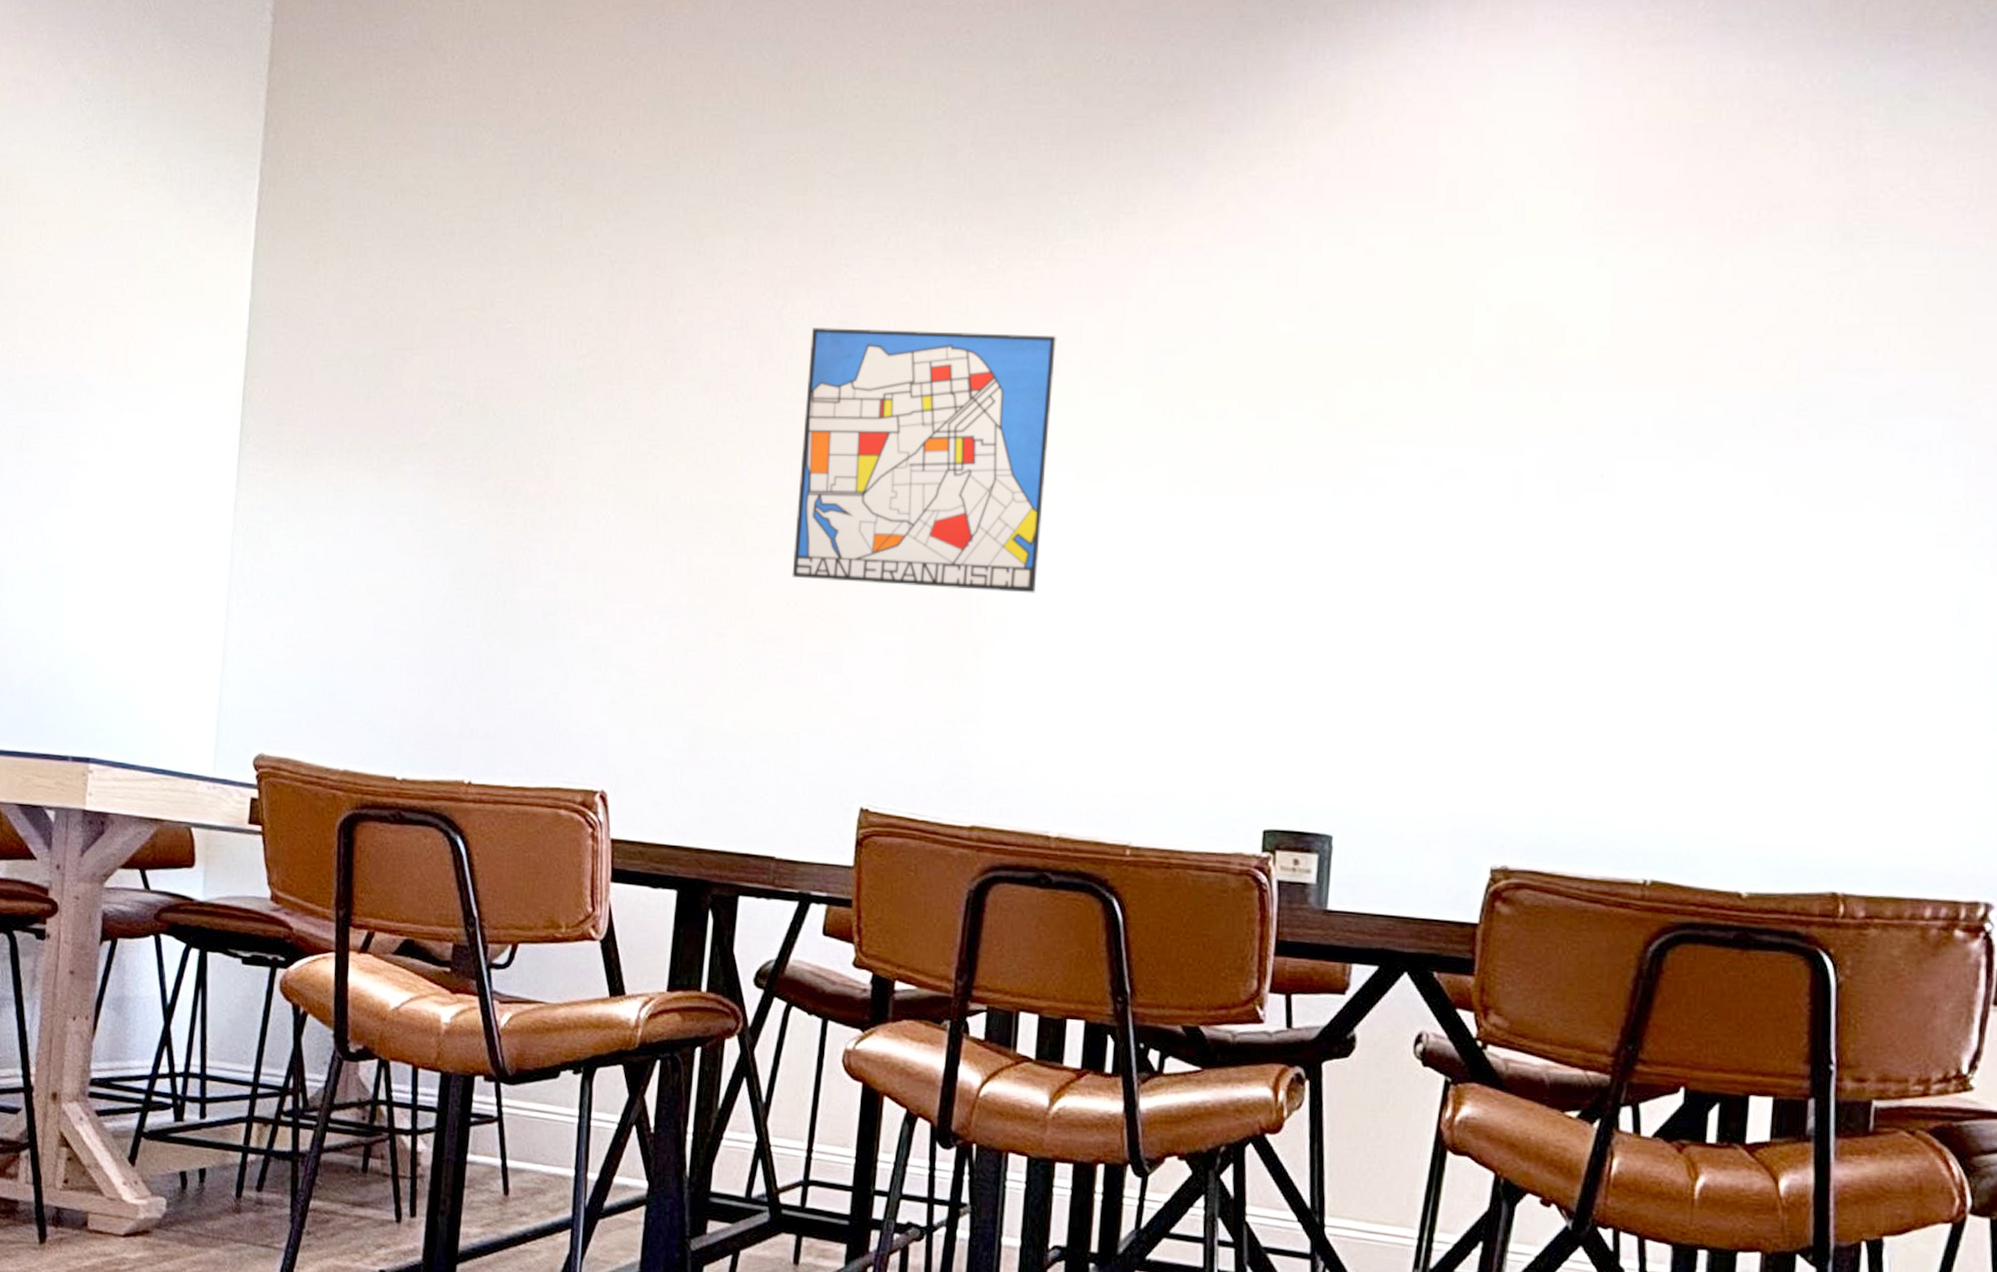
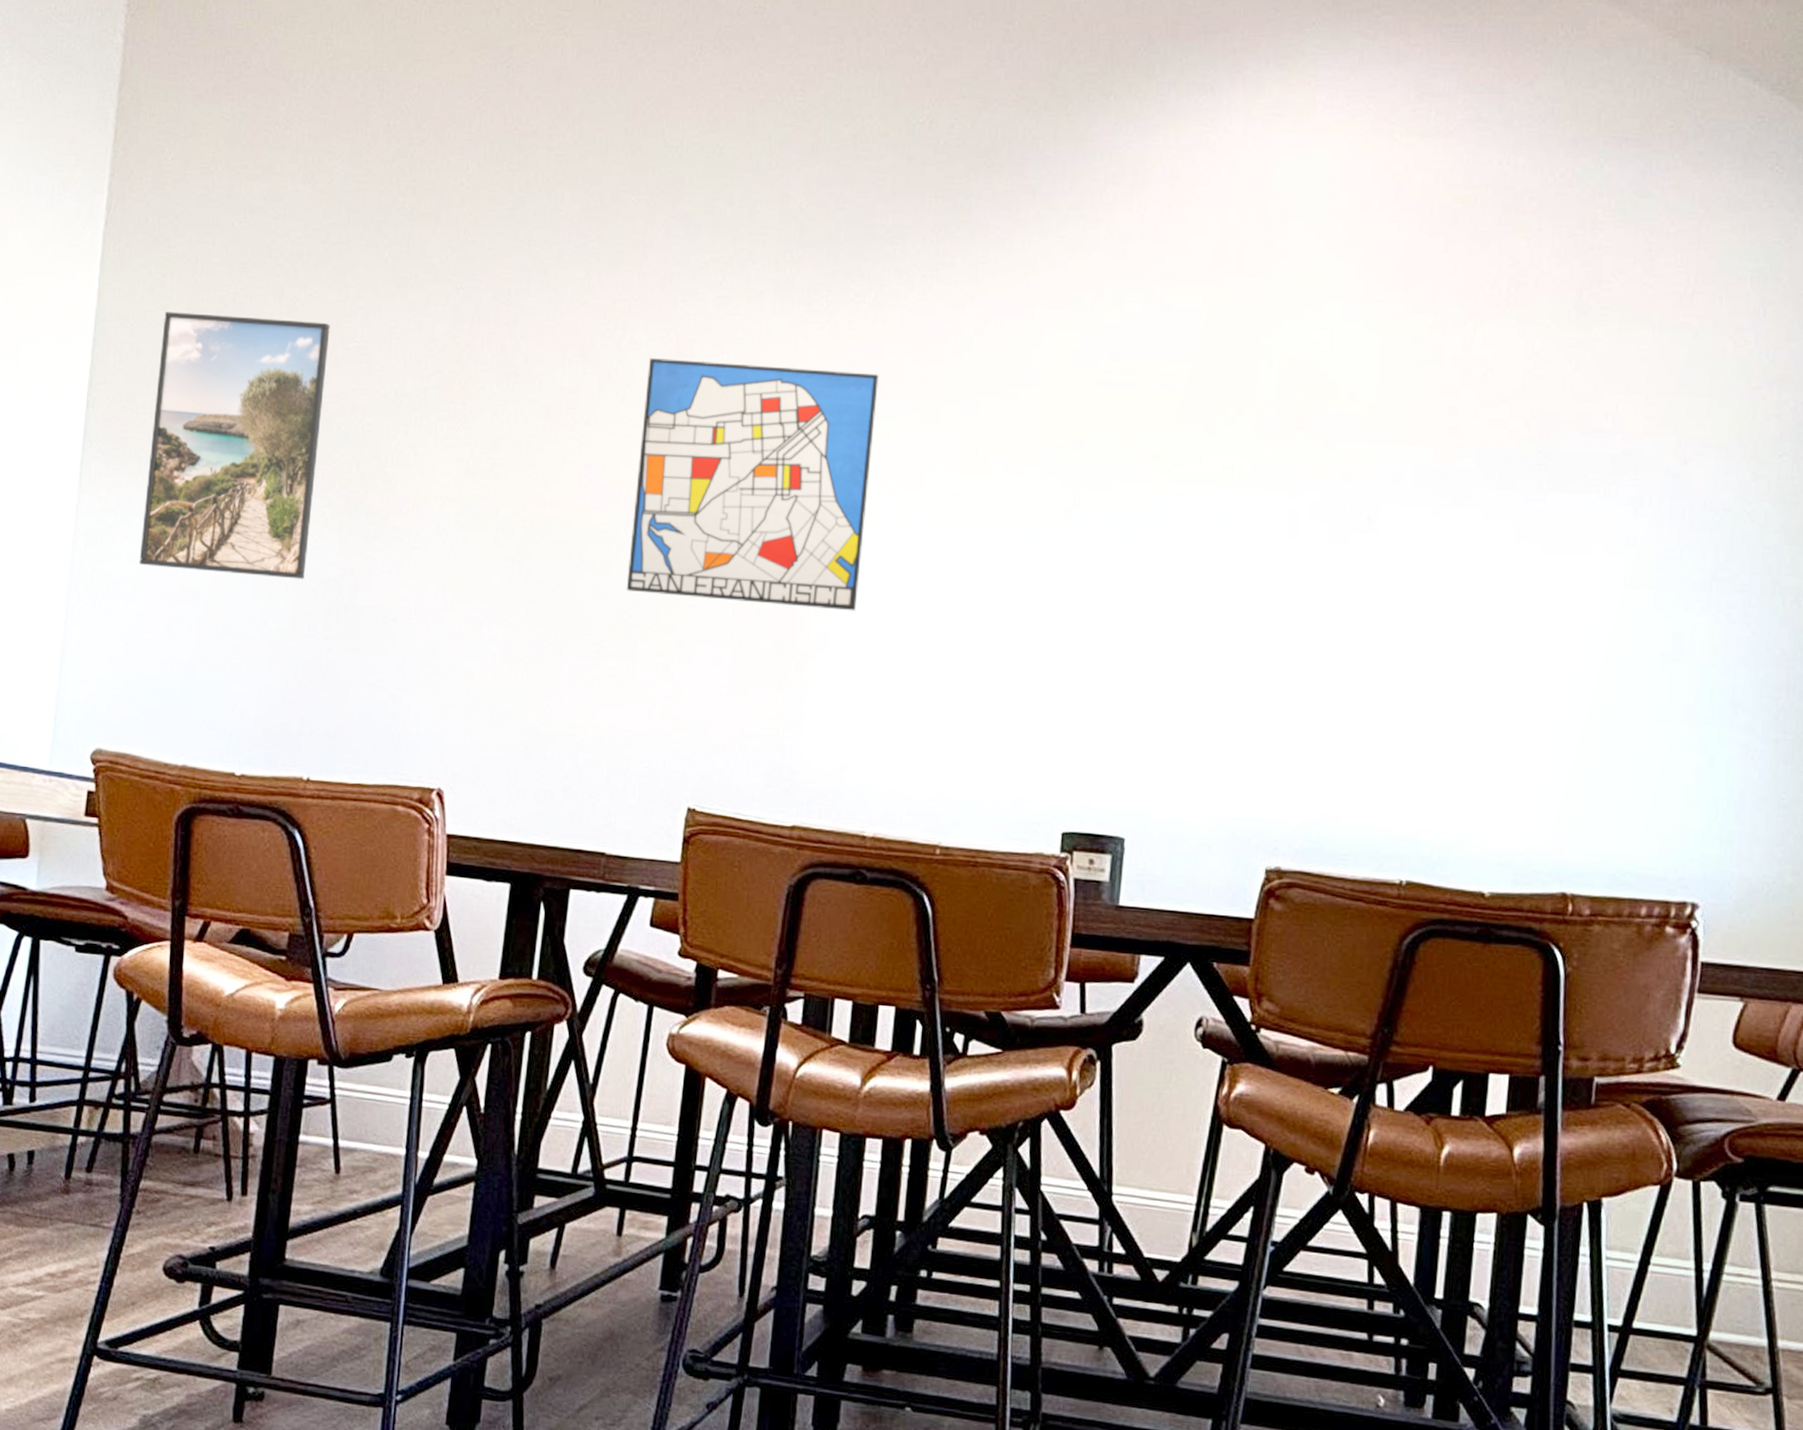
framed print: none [297,299,484,574] -> present [139,312,330,580]

